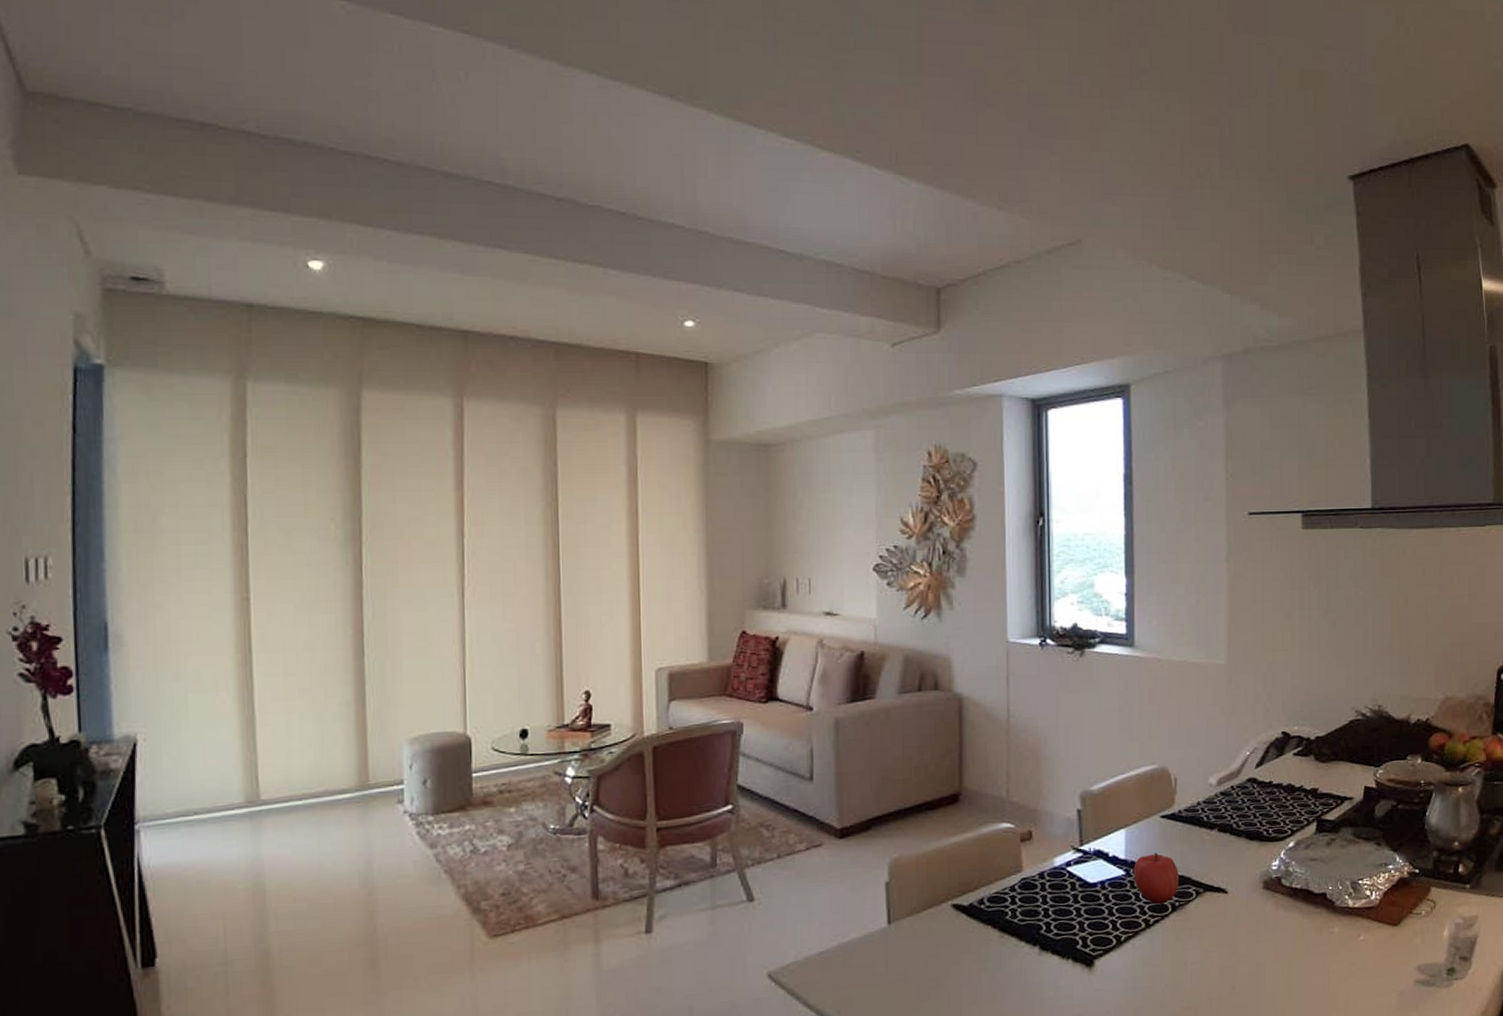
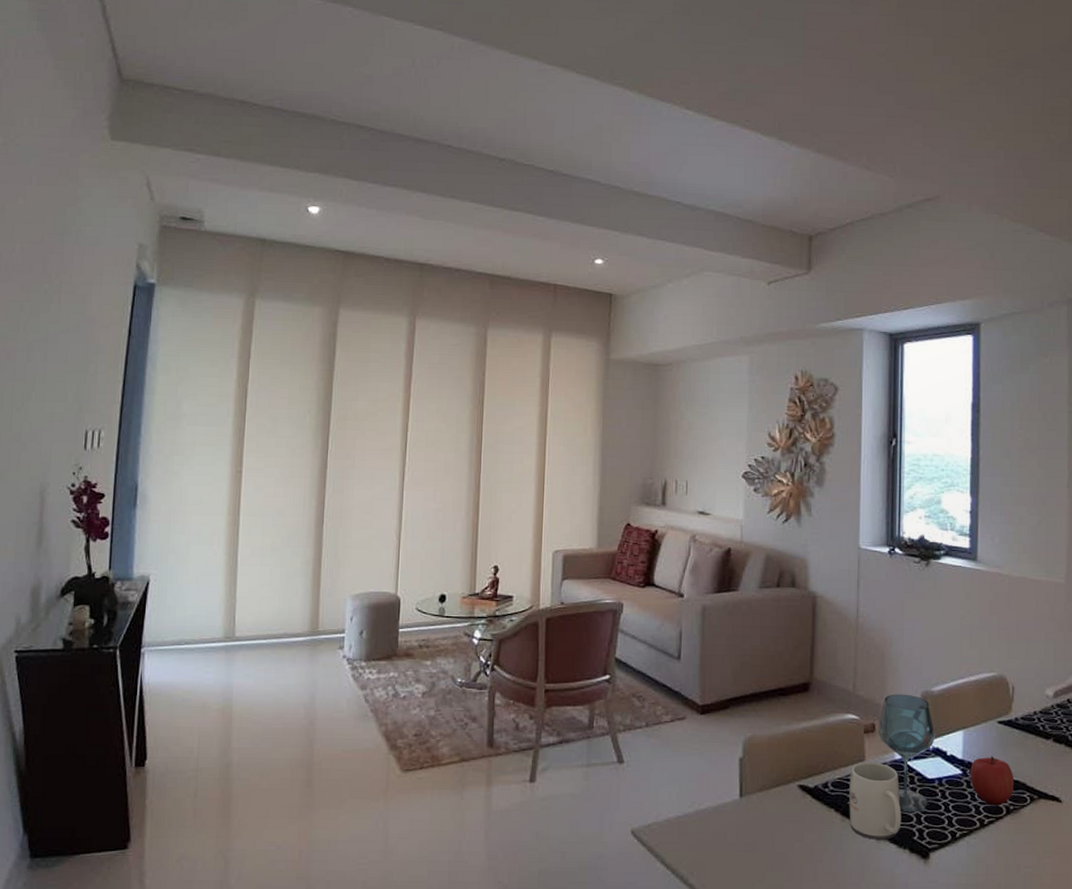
mug: none [1007,871,1064,953] -> present [849,762,902,840]
wine glass: none [1035,796,1096,921] -> present [878,694,935,813]

